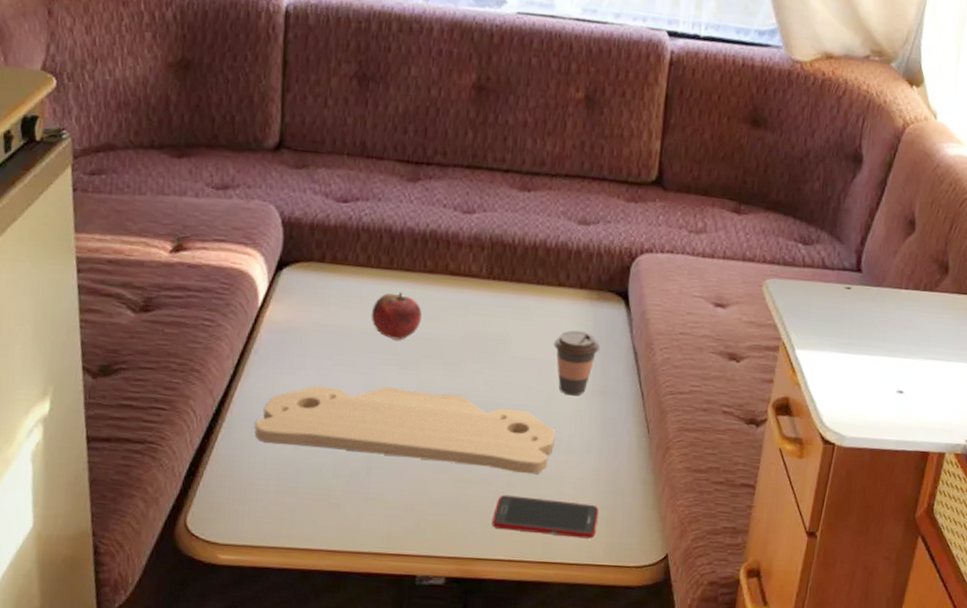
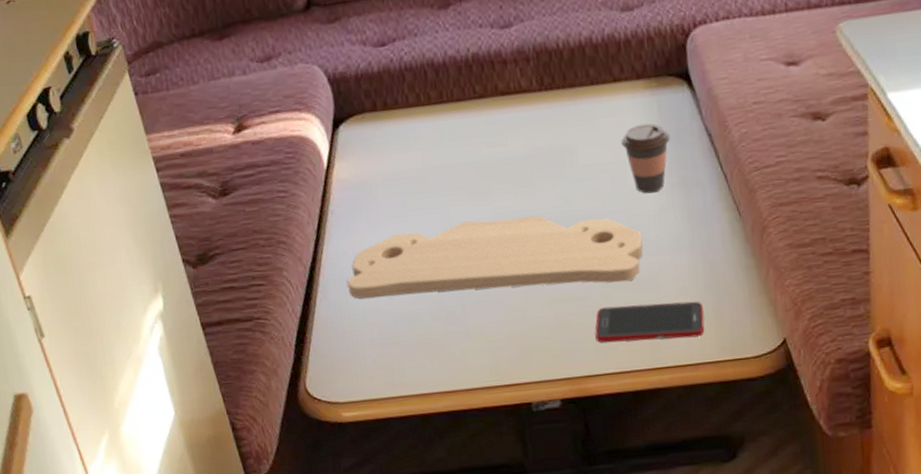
fruit: present [371,292,422,340] -> none [432,124,483,173]

